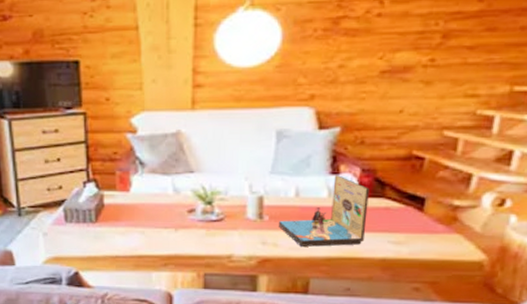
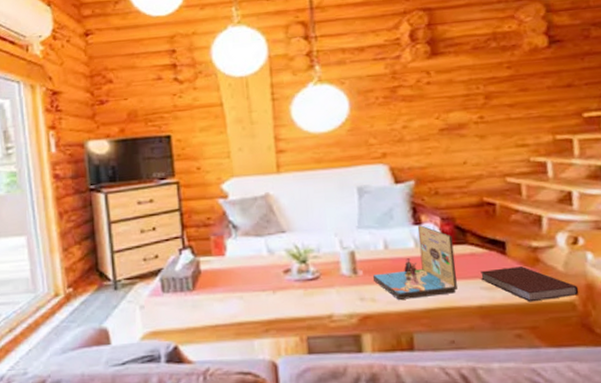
notebook: none [391,224,492,258] -> present [480,266,579,301]

